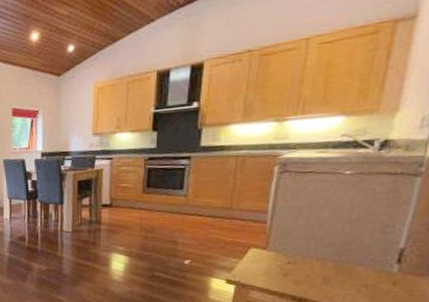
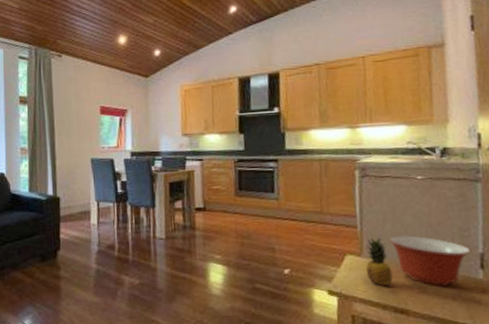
fruit: none [270,233,297,276] -> present [366,238,393,286]
mixing bowl: none [300,230,390,279] -> present [389,235,471,286]

